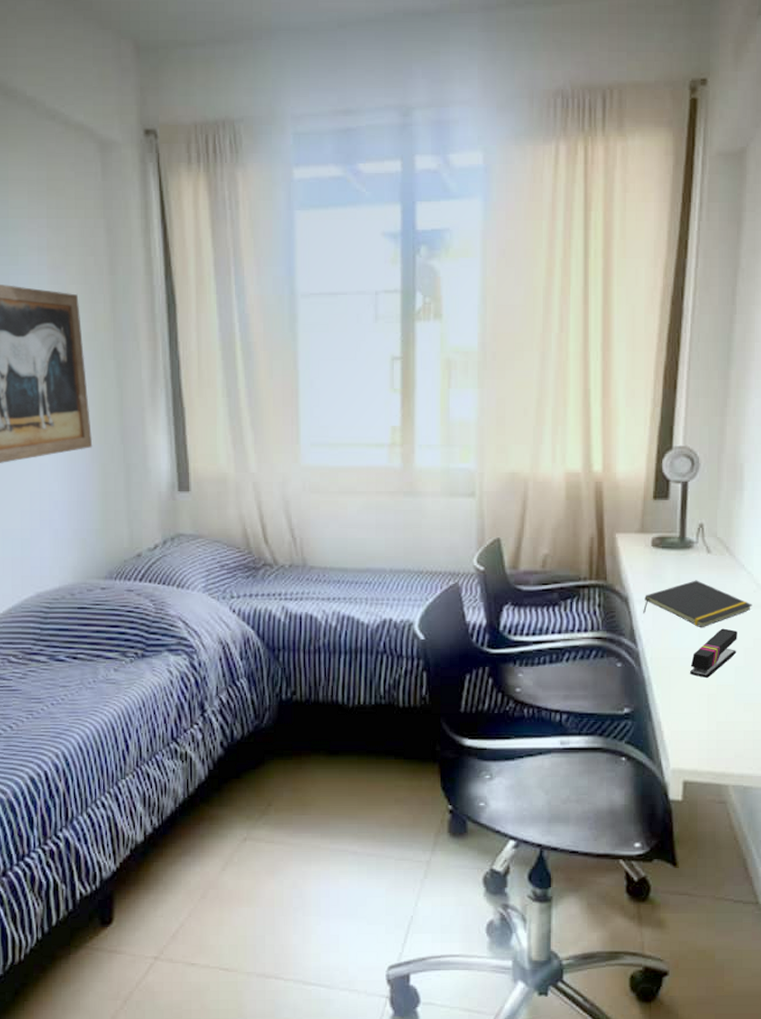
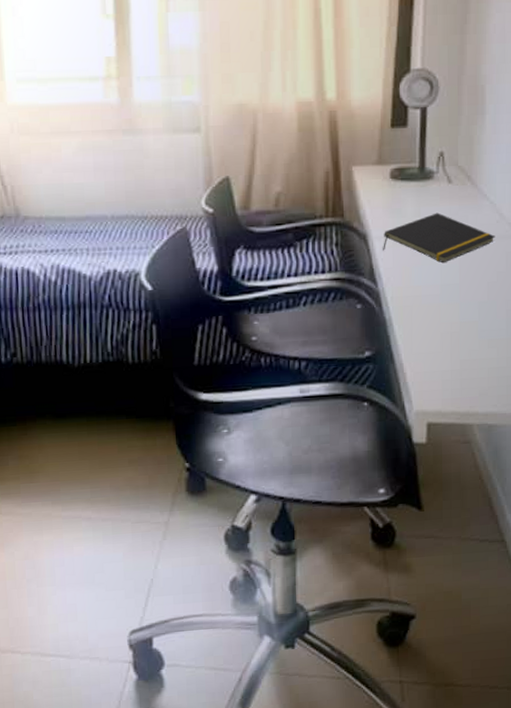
stapler: present [690,628,737,678] -> none [432,262,480,315]

